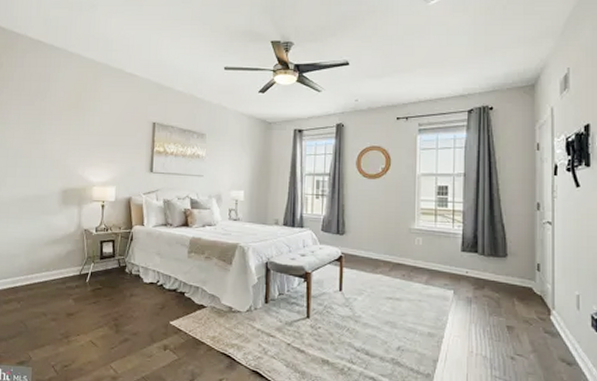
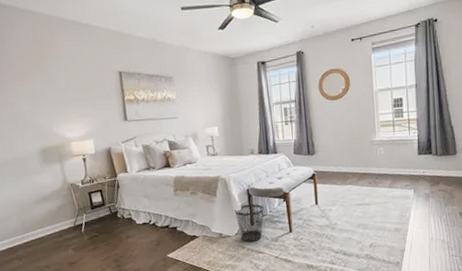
wastebasket: none [249,279,281,322] -> present [234,204,264,242]

